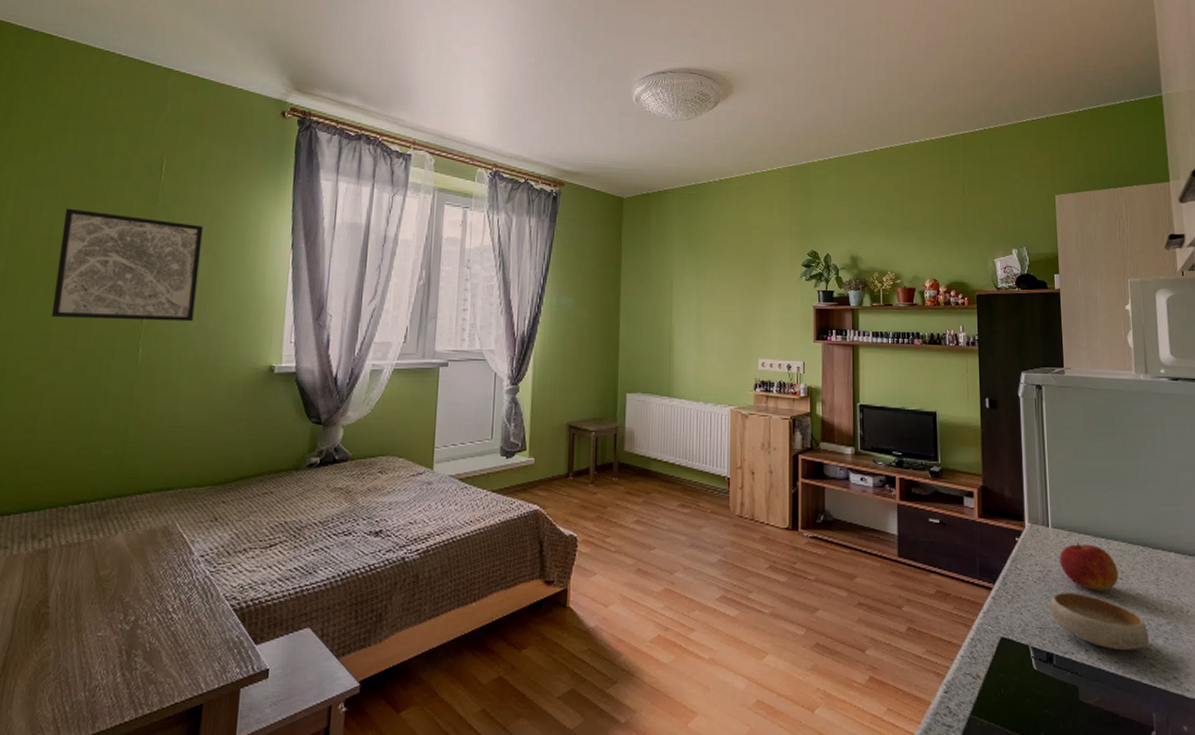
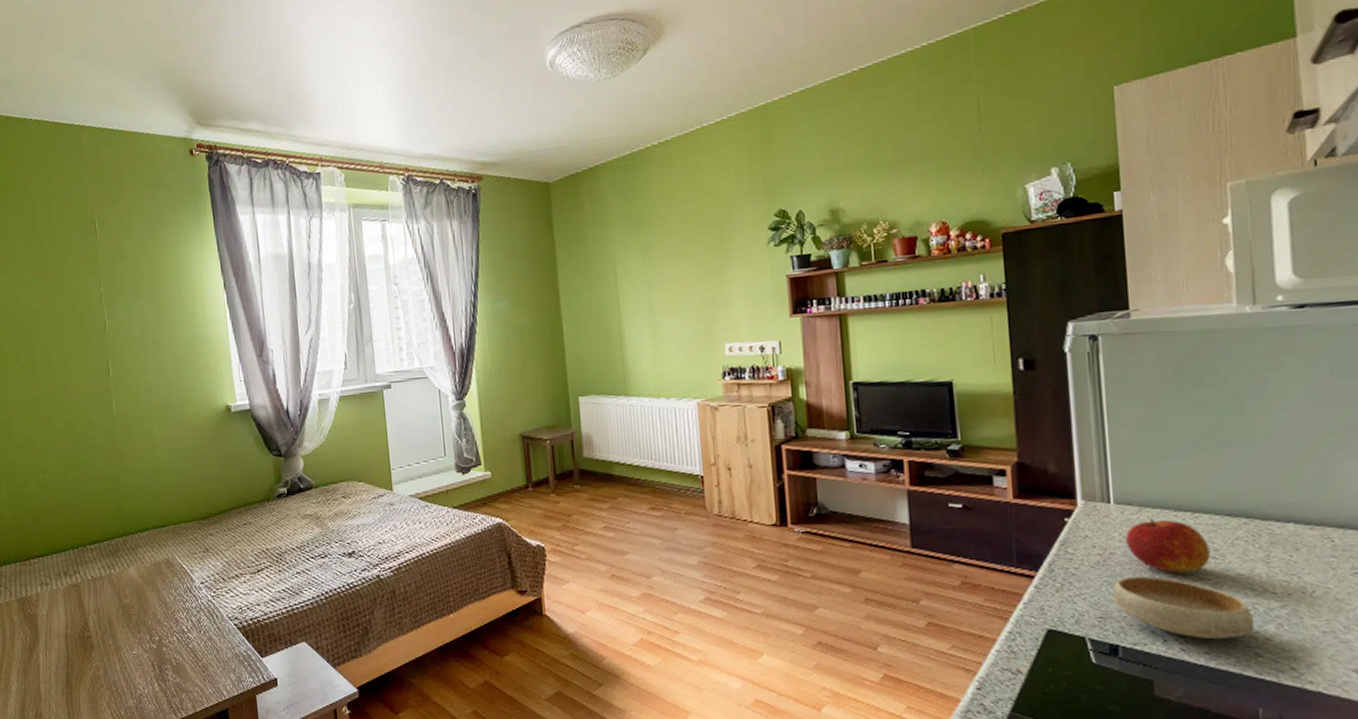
wall art: present [51,208,204,322] -> none [25,277,152,381]

